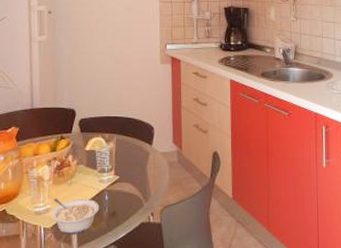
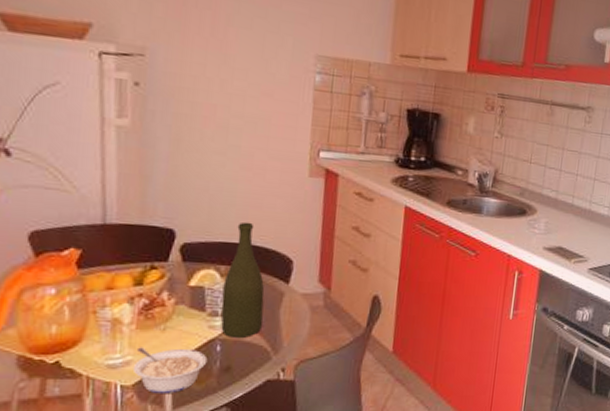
bottle: none [107,100,136,190] -> present [221,222,265,339]

